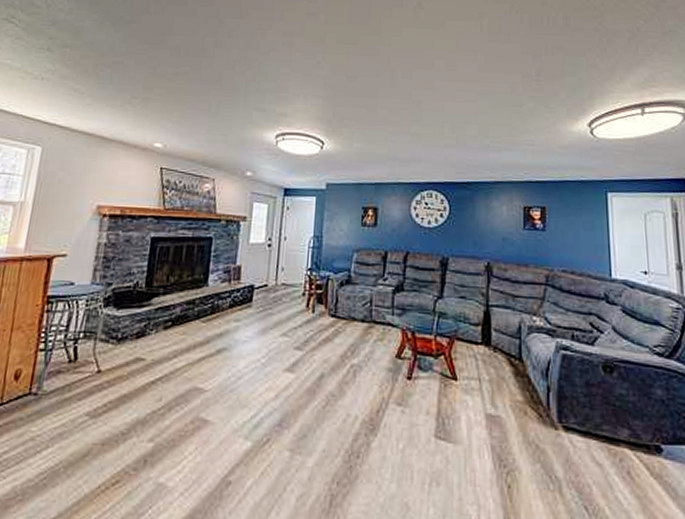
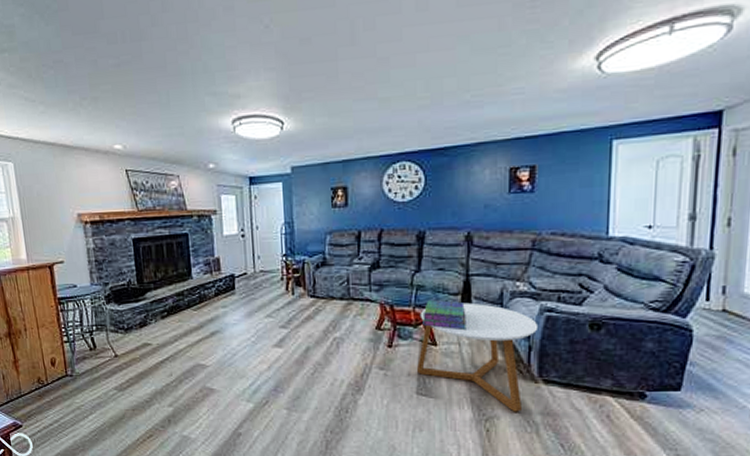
coffee table: none [437,334,556,465] -> present [417,302,539,412]
stack of books: none [444,329,487,365] -> present [423,300,466,331]

